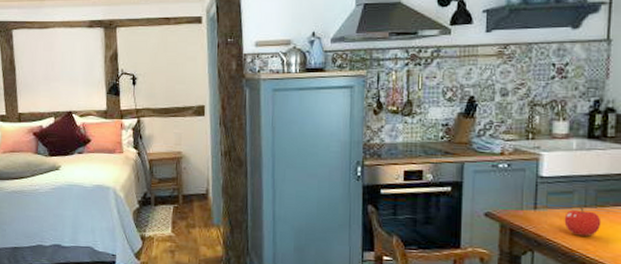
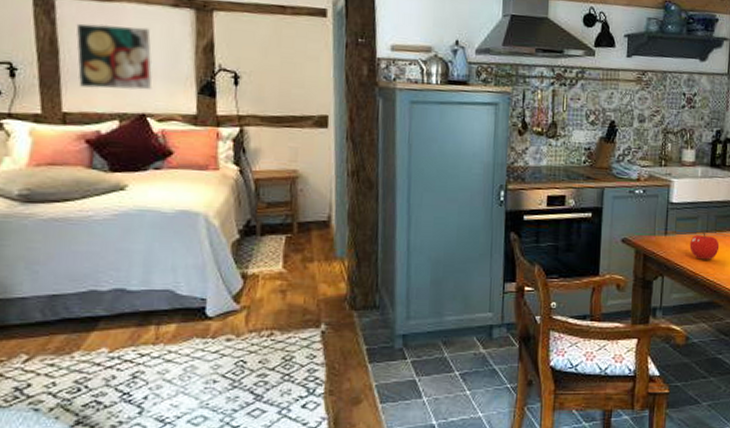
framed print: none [26,45,76,94] -> present [76,23,153,90]

